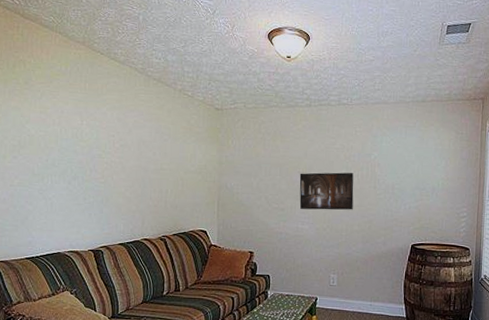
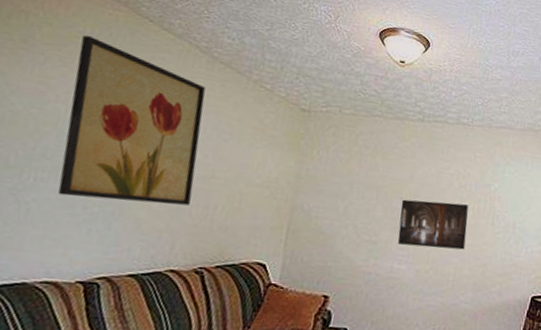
wall art: none [61,73,150,192] -> present [57,35,206,206]

